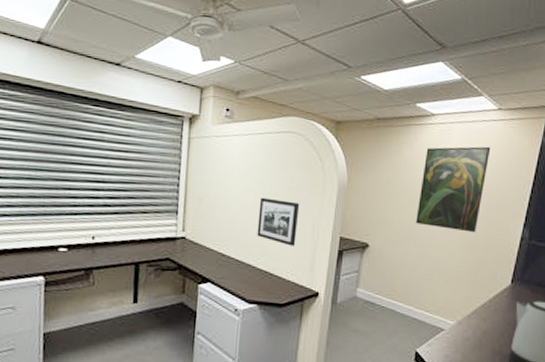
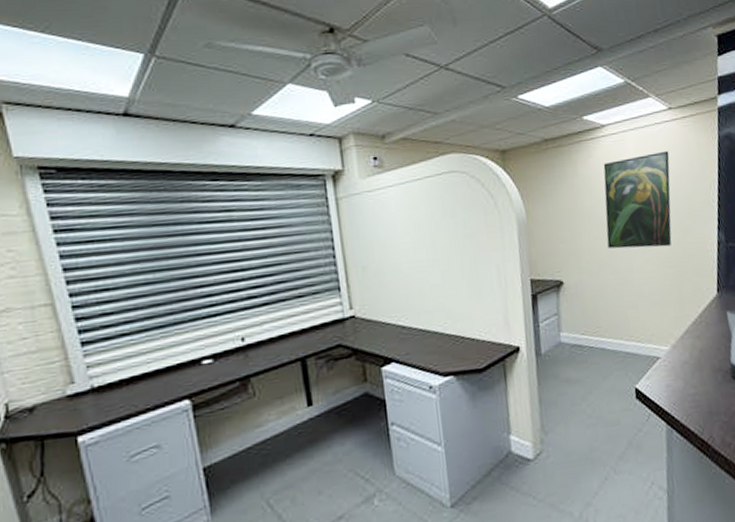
picture frame: present [257,197,300,246] -> none [432,250,483,301]

